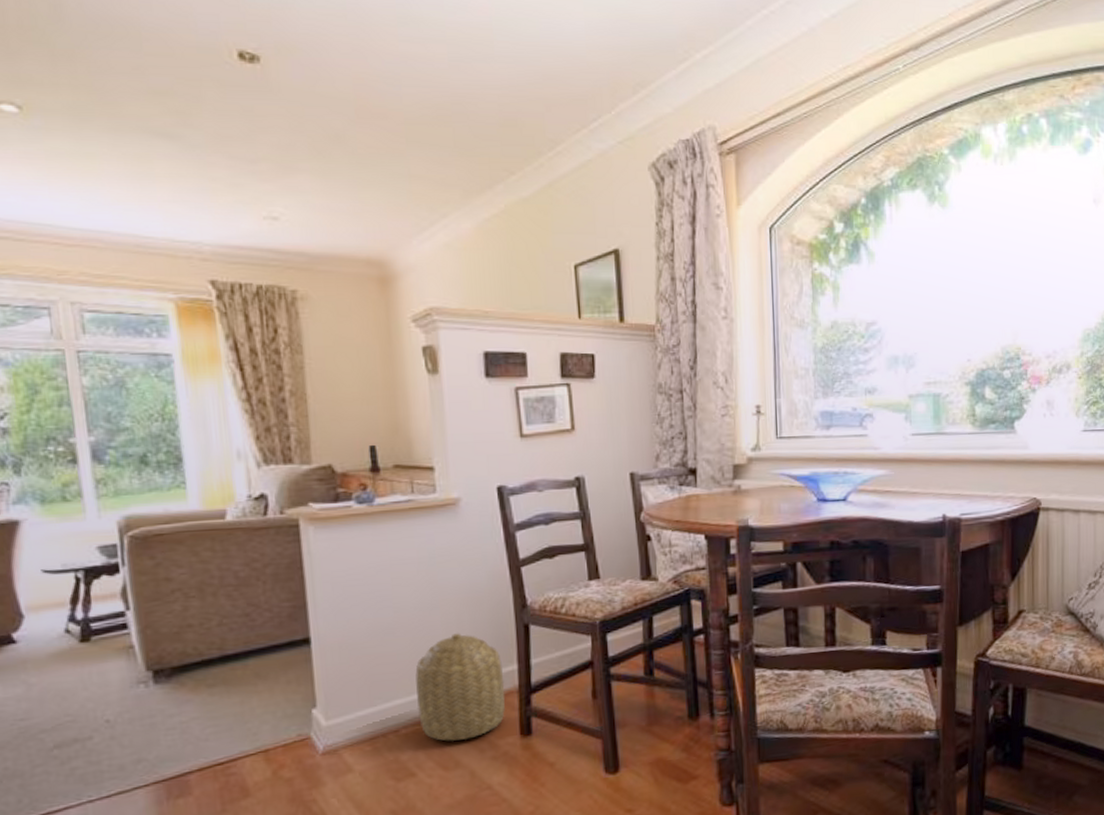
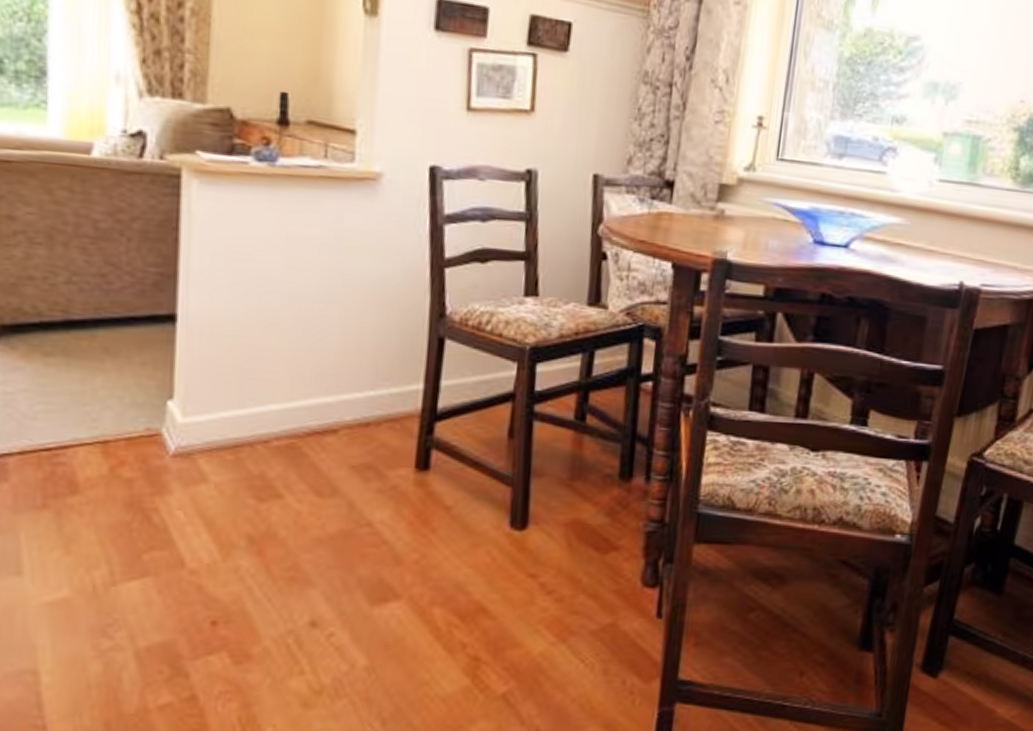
basket: present [415,633,506,741] -> none [296,335,405,464]

